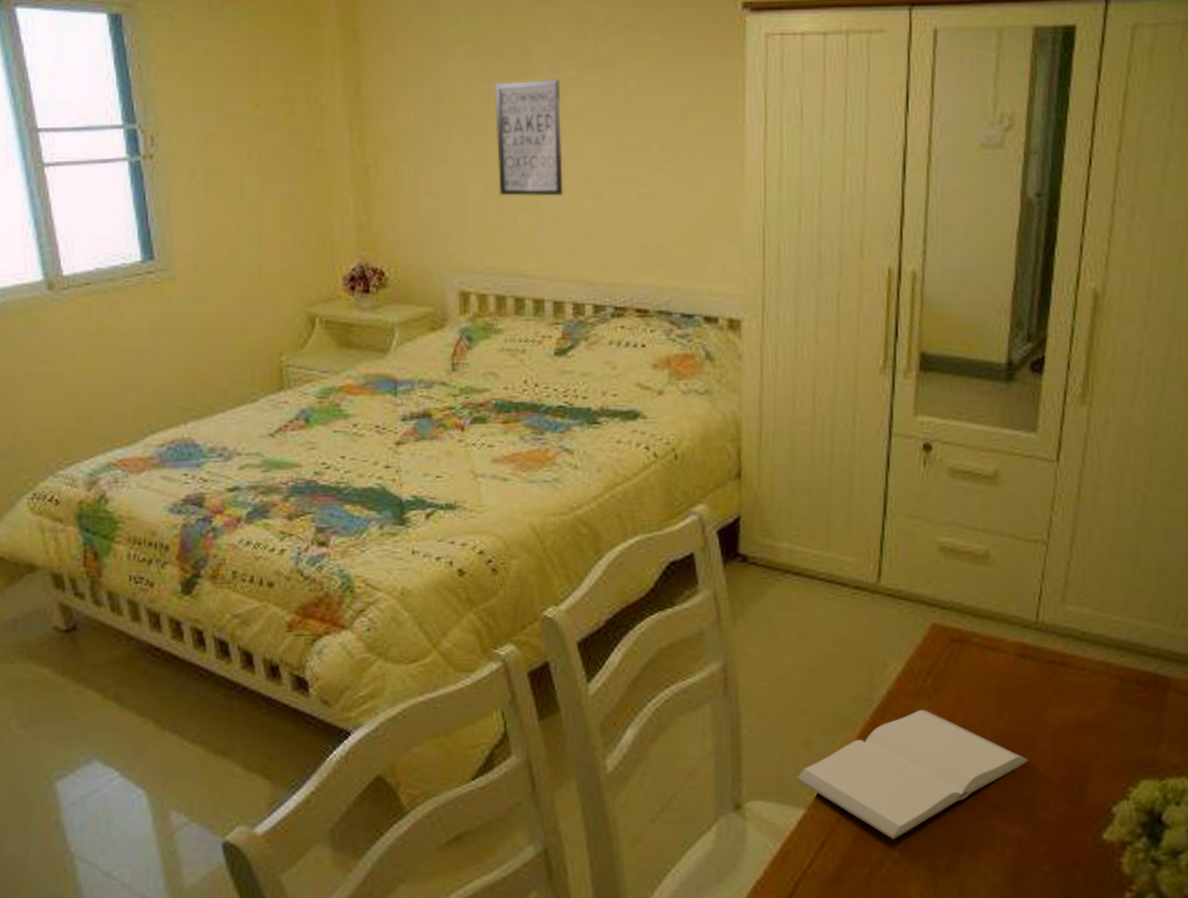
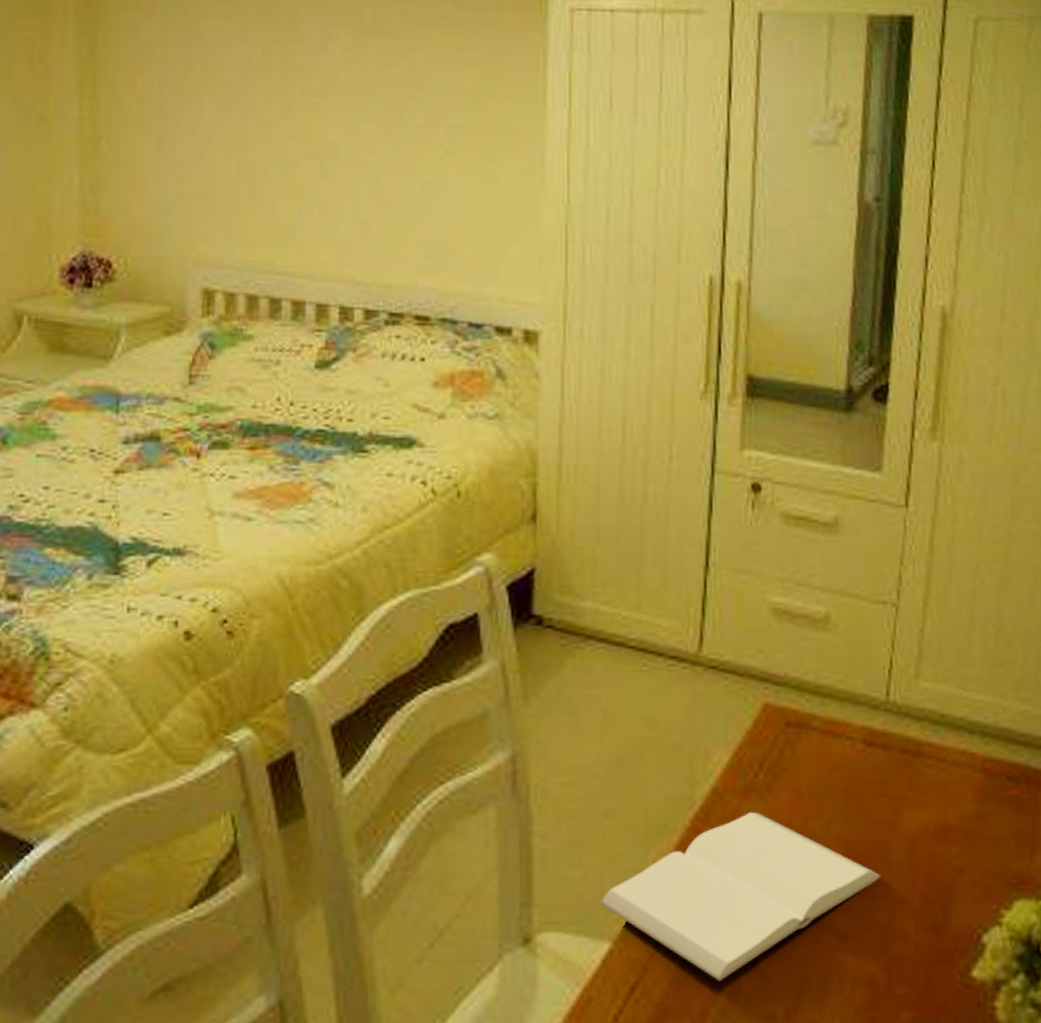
wall art: present [494,79,563,196] -> none [255,47,333,181]

